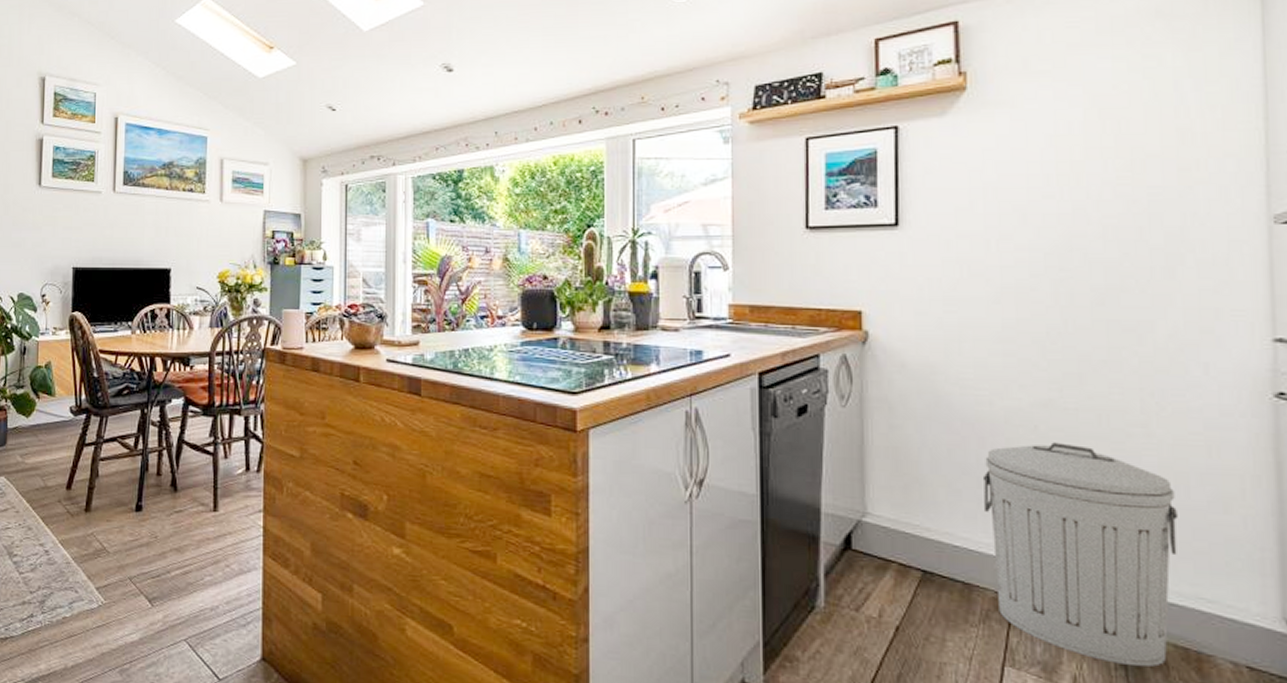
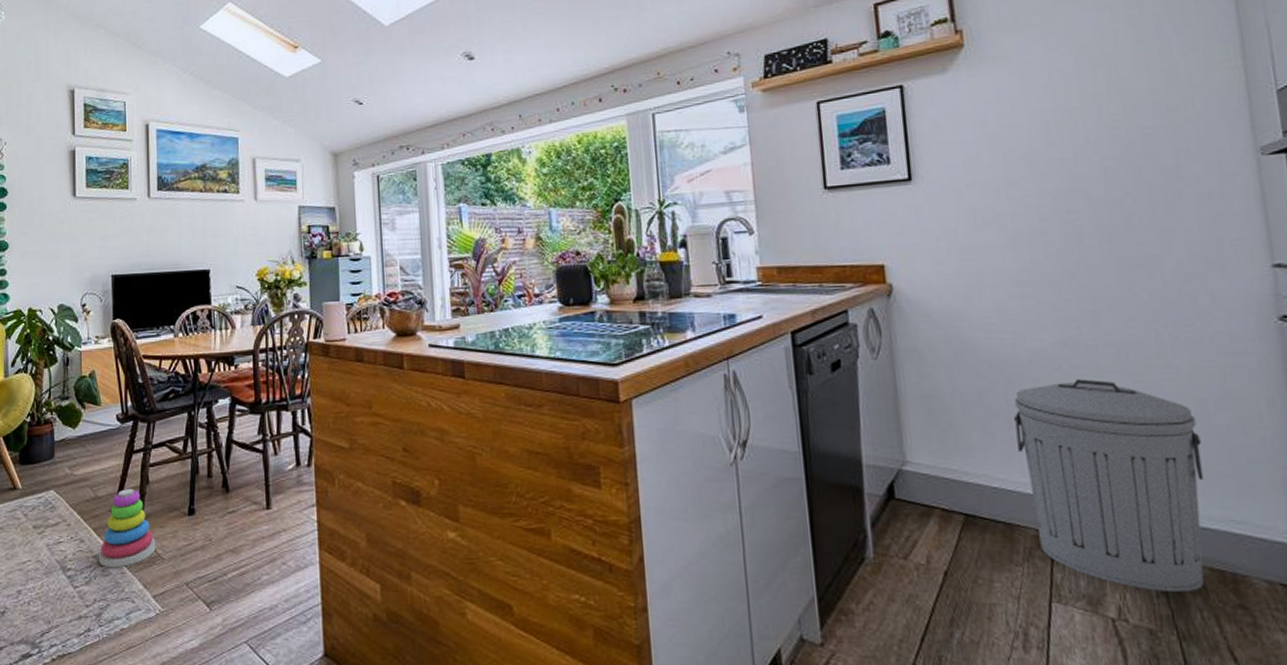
stacking toy: none [44,481,102,558] -> present [98,489,156,568]

